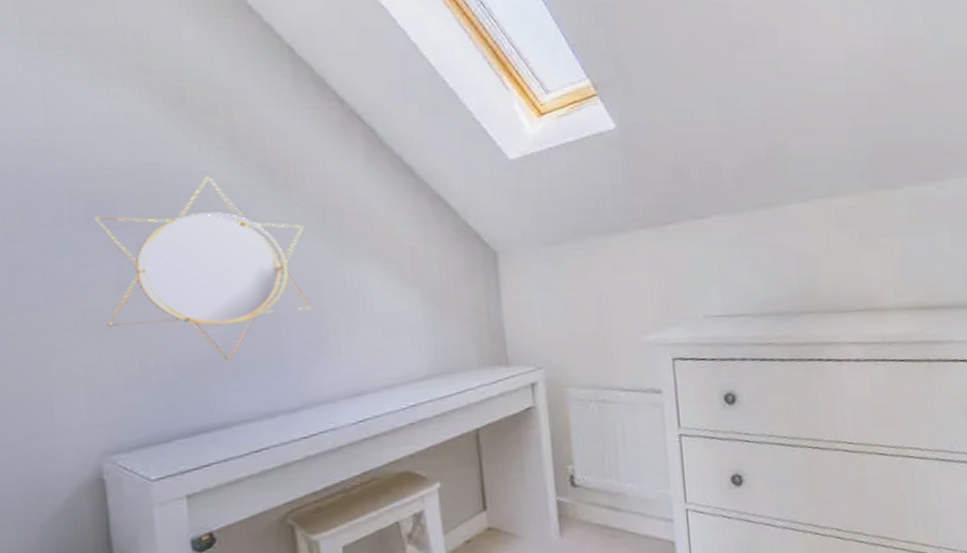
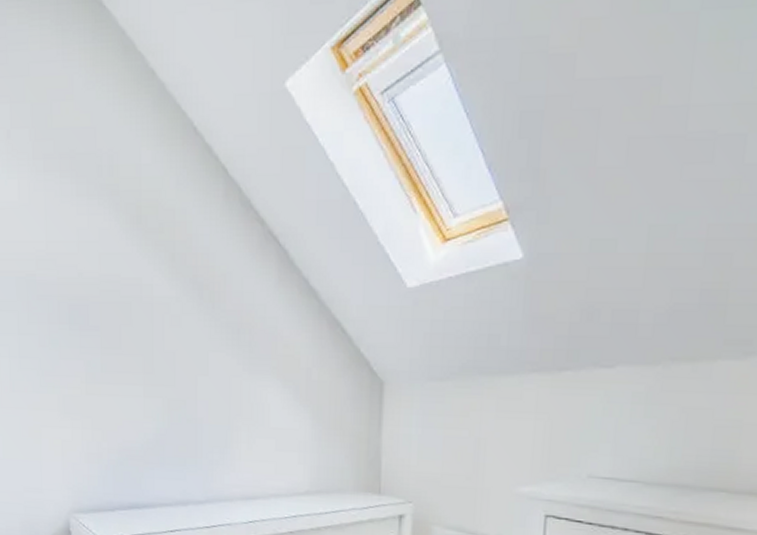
home mirror: present [94,175,313,361] -> none [74,288,222,452]

